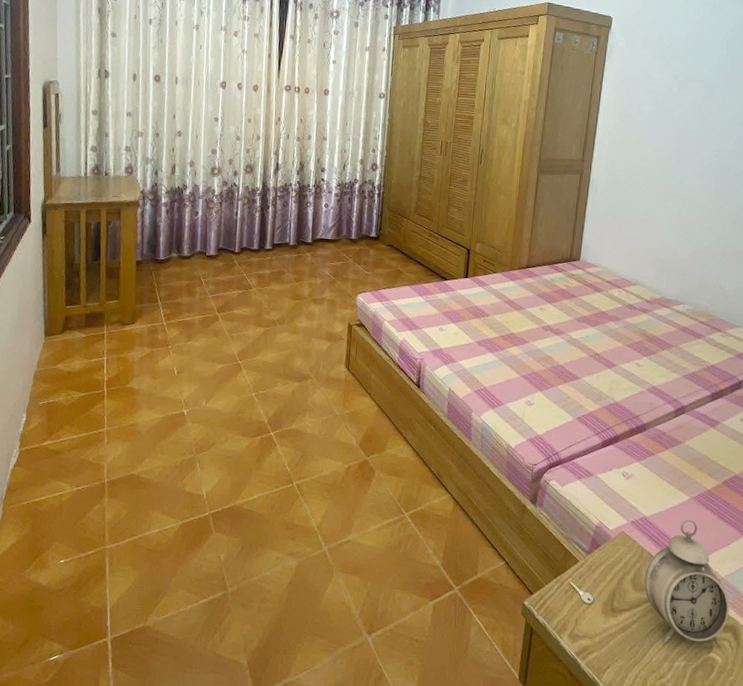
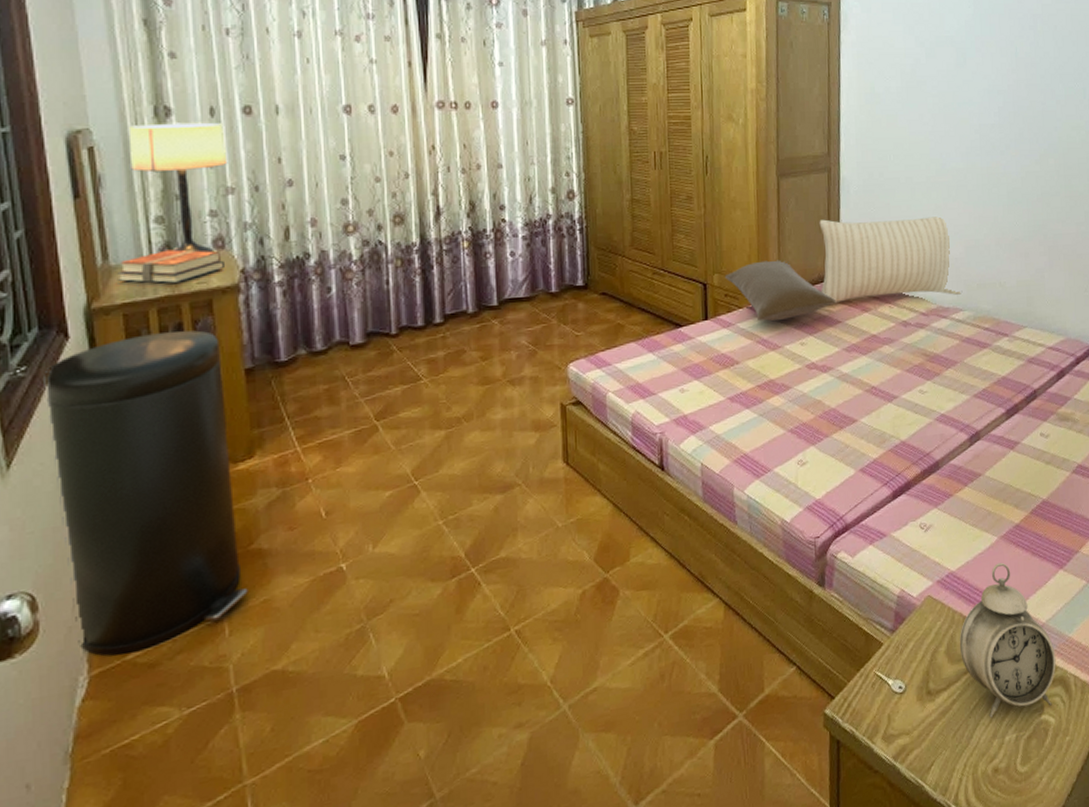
pedal bin: none [13,227,122,441] -> present [43,330,248,657]
books: none [64,170,131,195] -> present [117,249,224,284]
table lamp: none [80,81,141,176] -> present [130,122,228,253]
pillow: none [485,238,574,287] -> present [724,259,836,321]
pillow: none [562,212,685,290] -> present [819,215,963,302]

